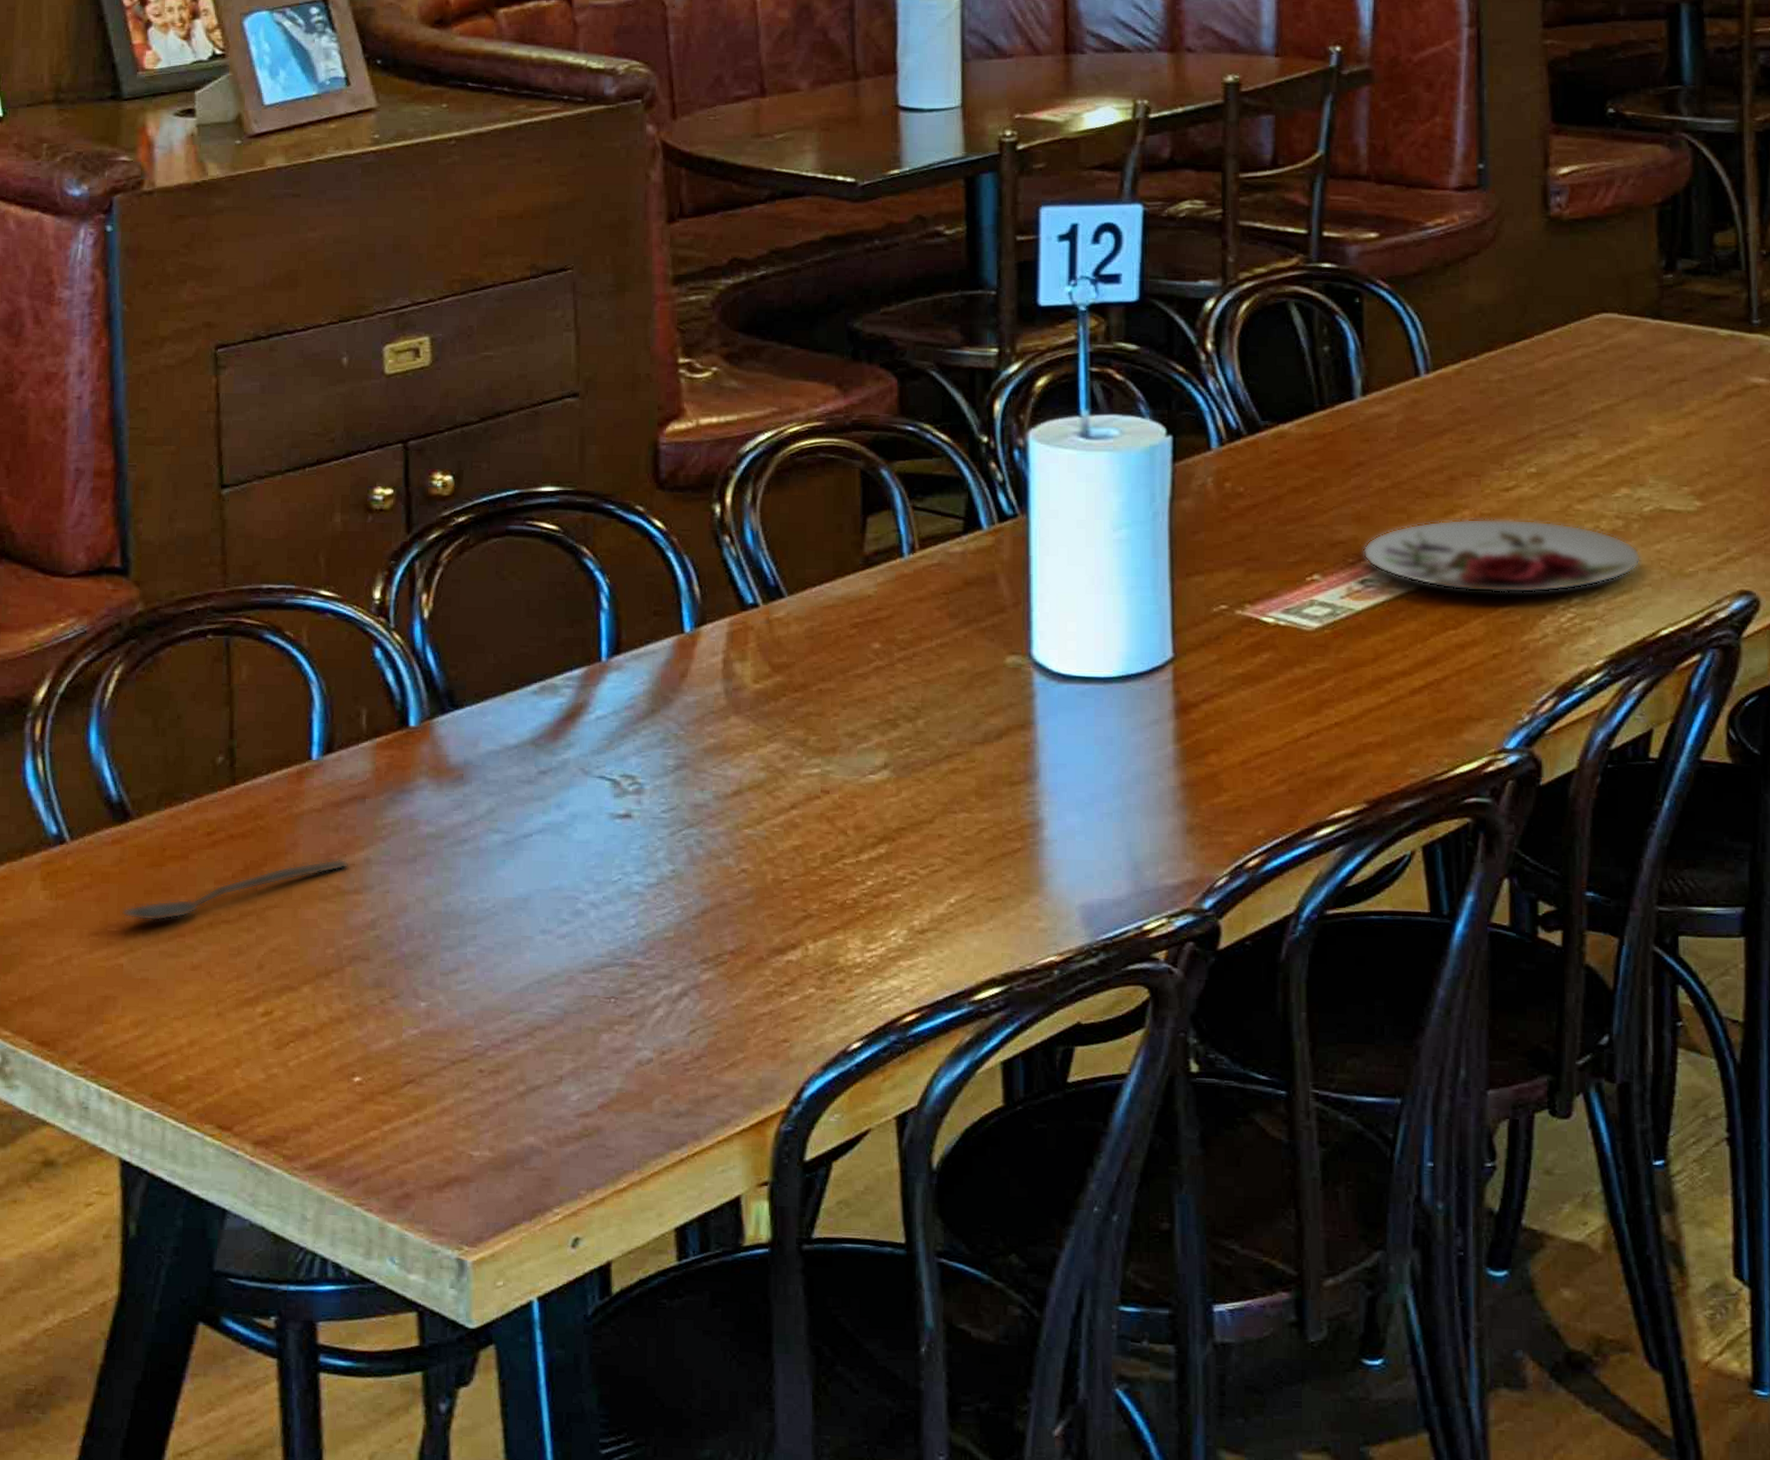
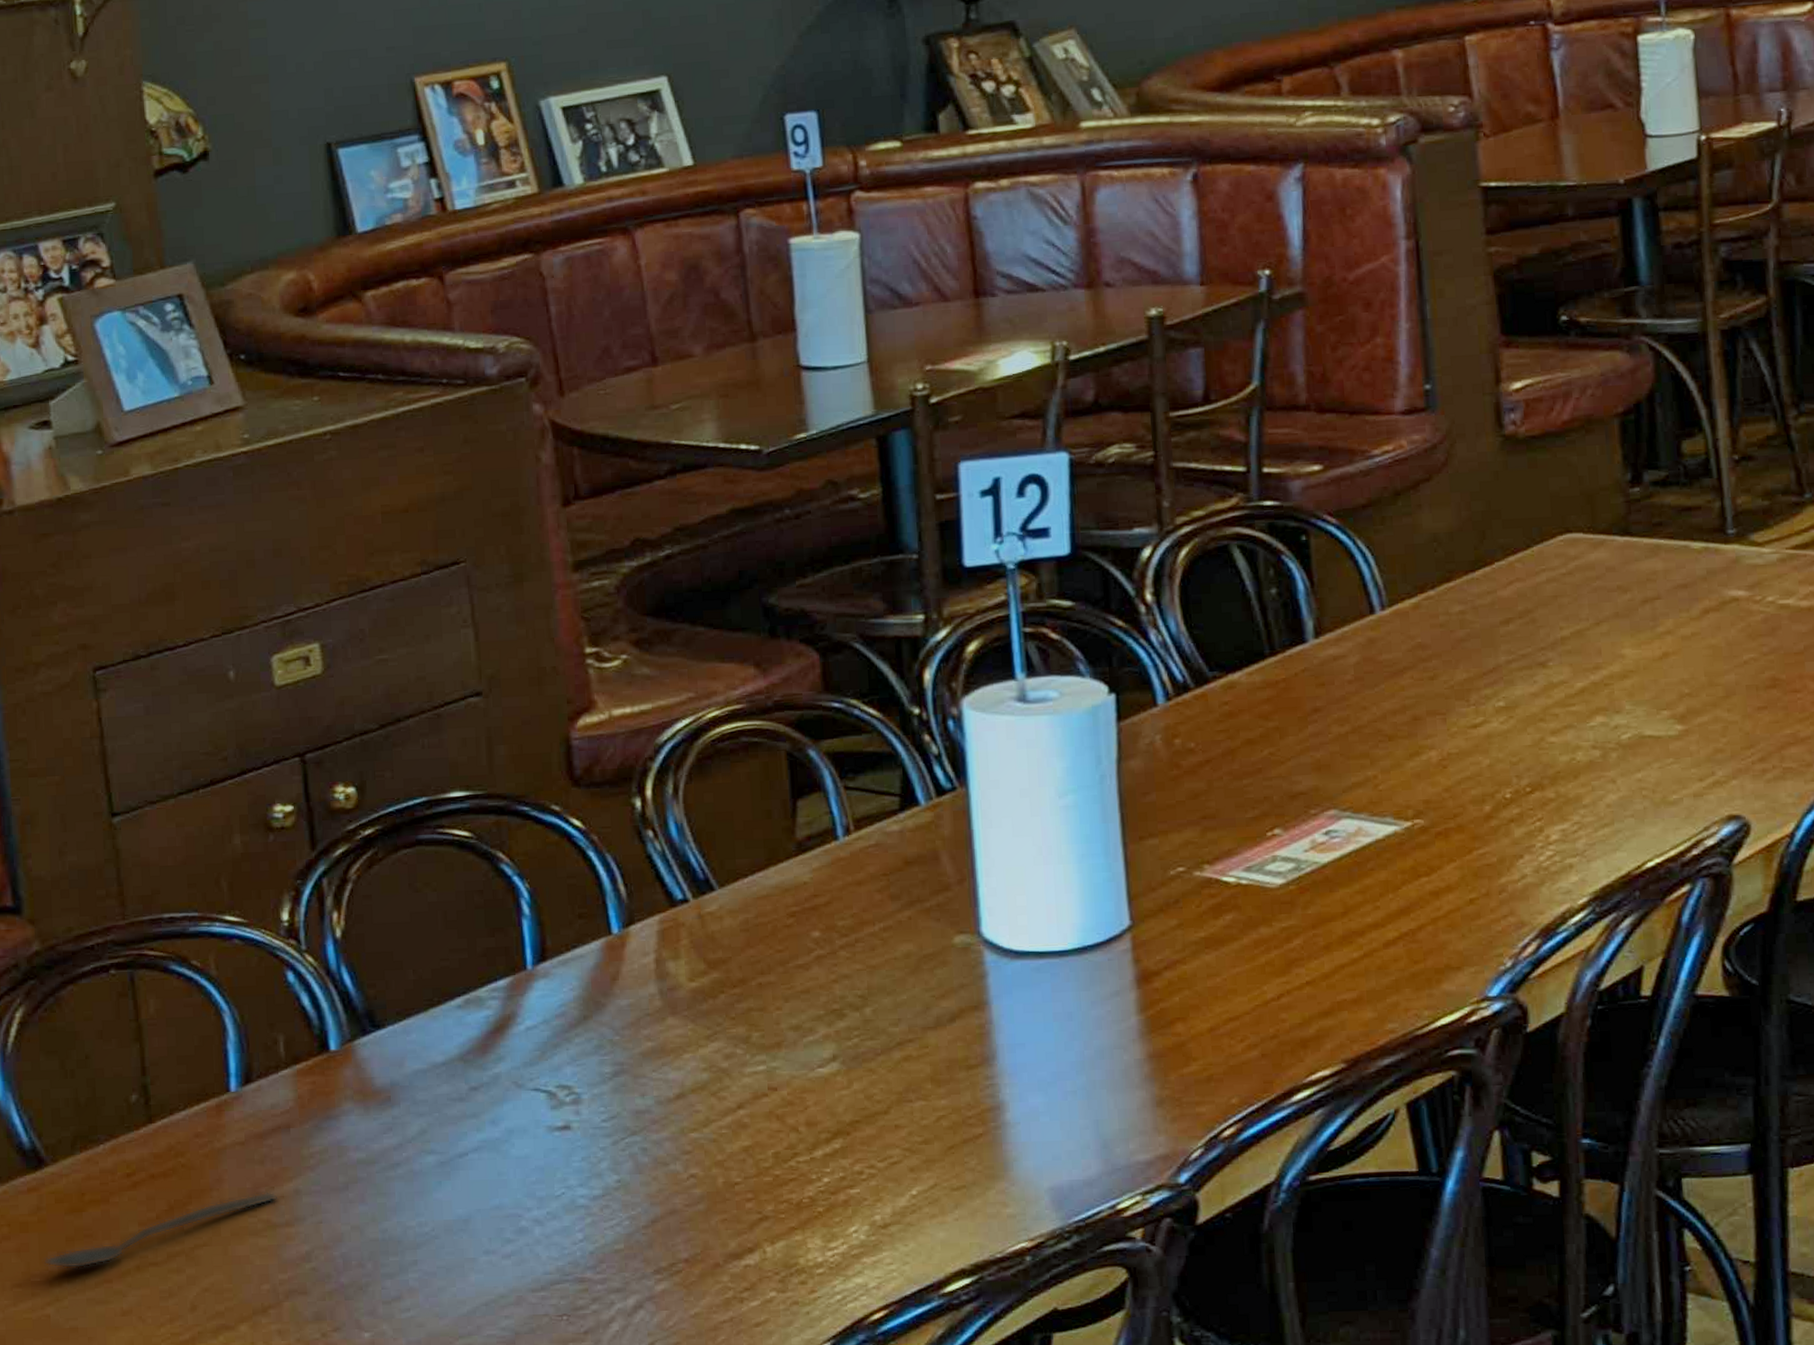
plate: present [1363,518,1641,594] -> none [1325,756,1622,836]

